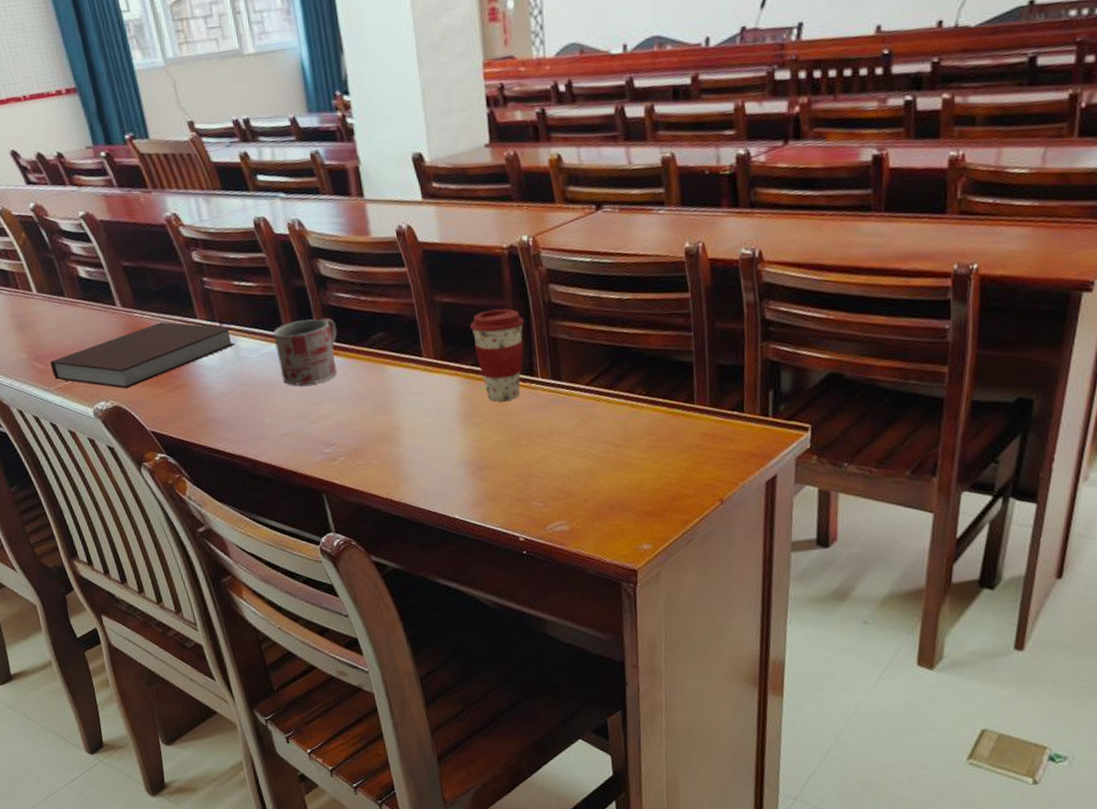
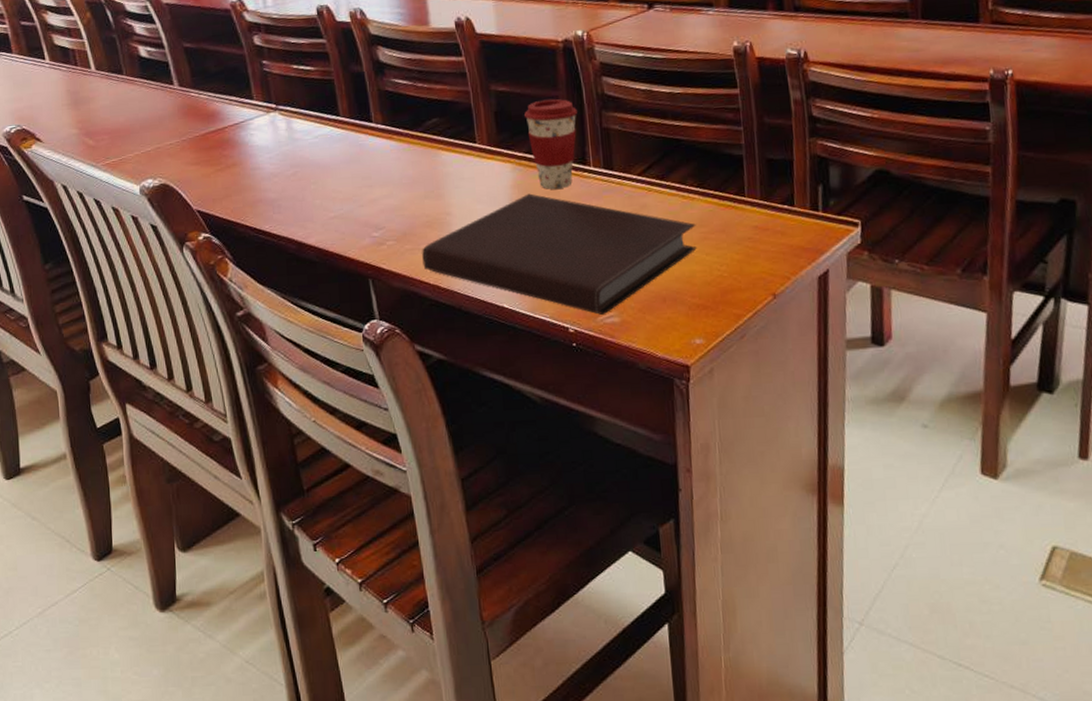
notebook: present [49,322,235,389] -> none [100,102,290,167]
mug: present [273,317,337,385] -> none [328,102,392,168]
notebook: none [373,406,645,523] -> present [422,193,697,315]

